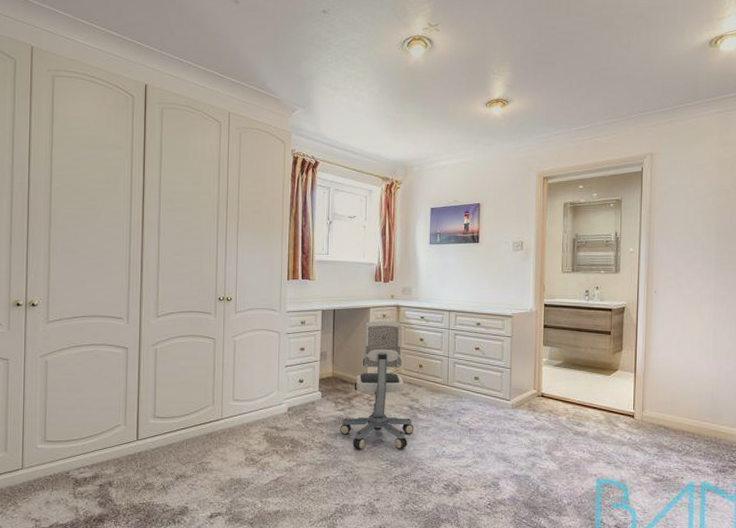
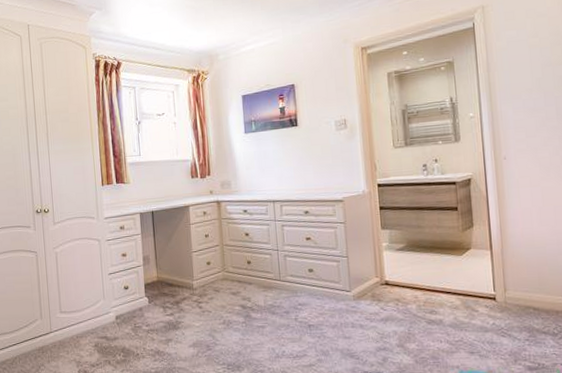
office chair: present [340,321,414,449] -> none [171,217,249,355]

